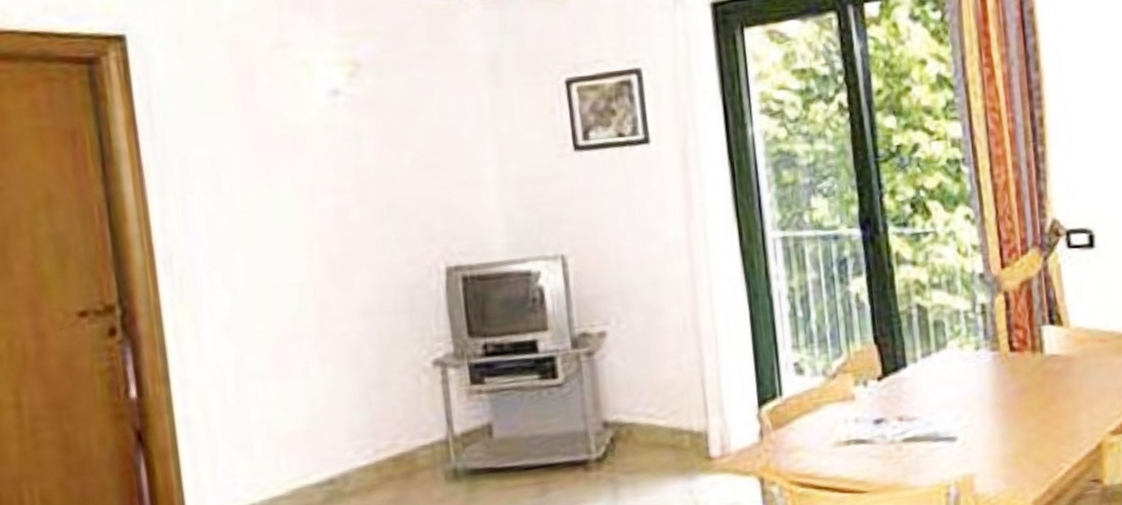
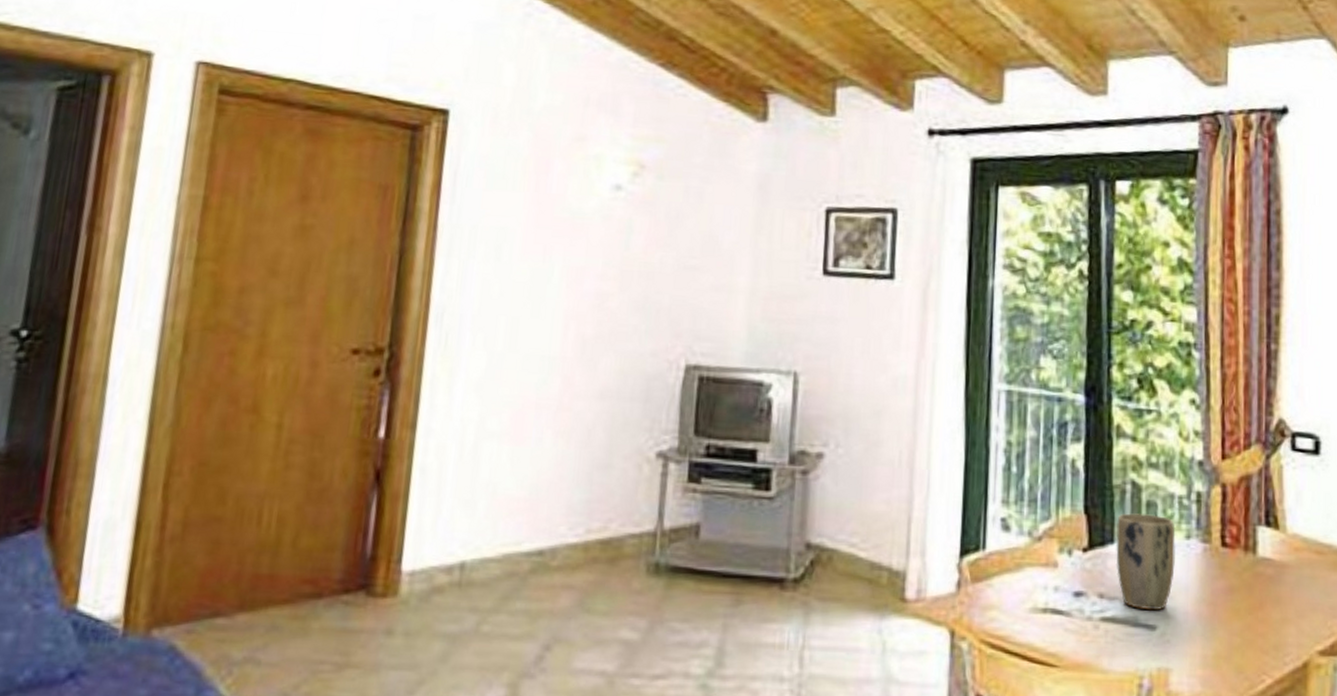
plant pot: none [907,332,968,425] -> present [1116,512,1176,611]

